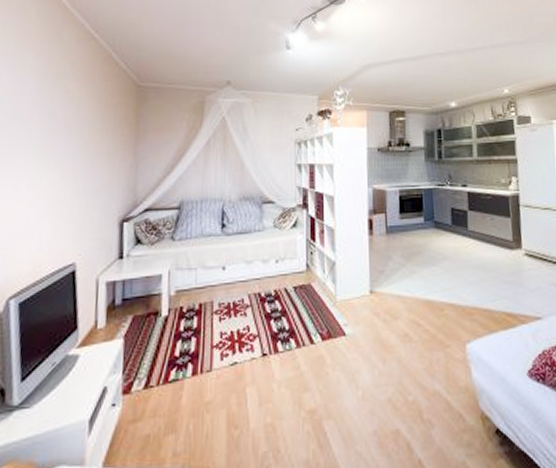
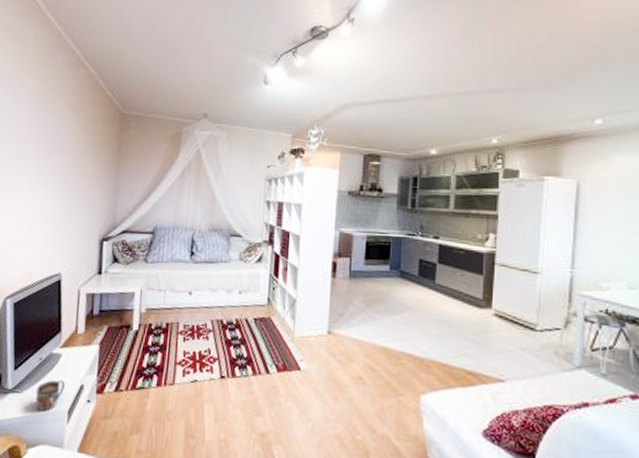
mug: none [48,386,84,426] -> present [35,380,65,412]

